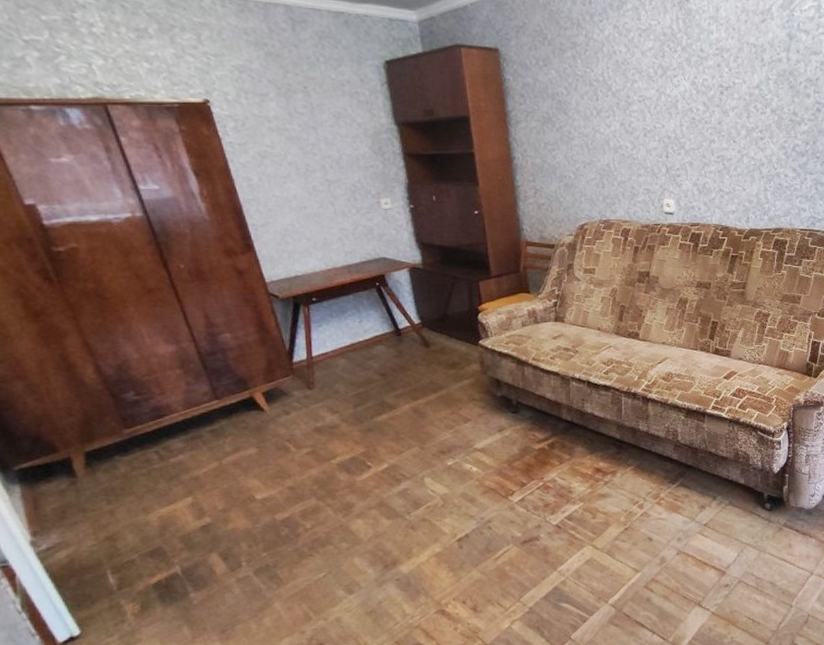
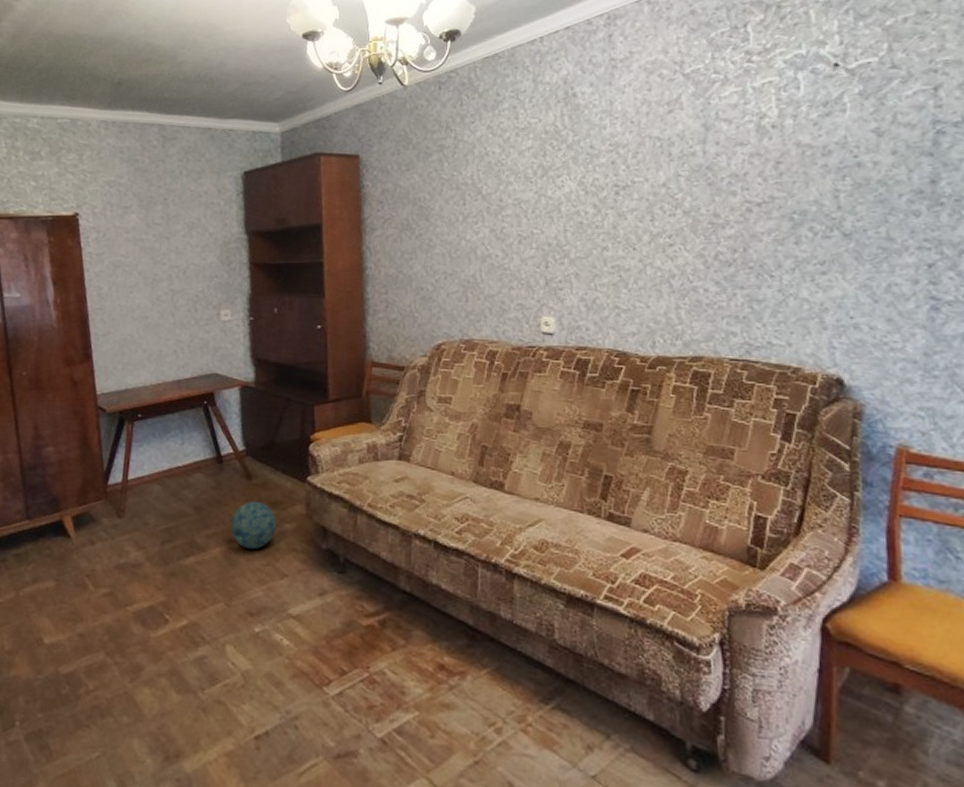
ball: none [415,364,456,403] -> present [229,500,277,550]

